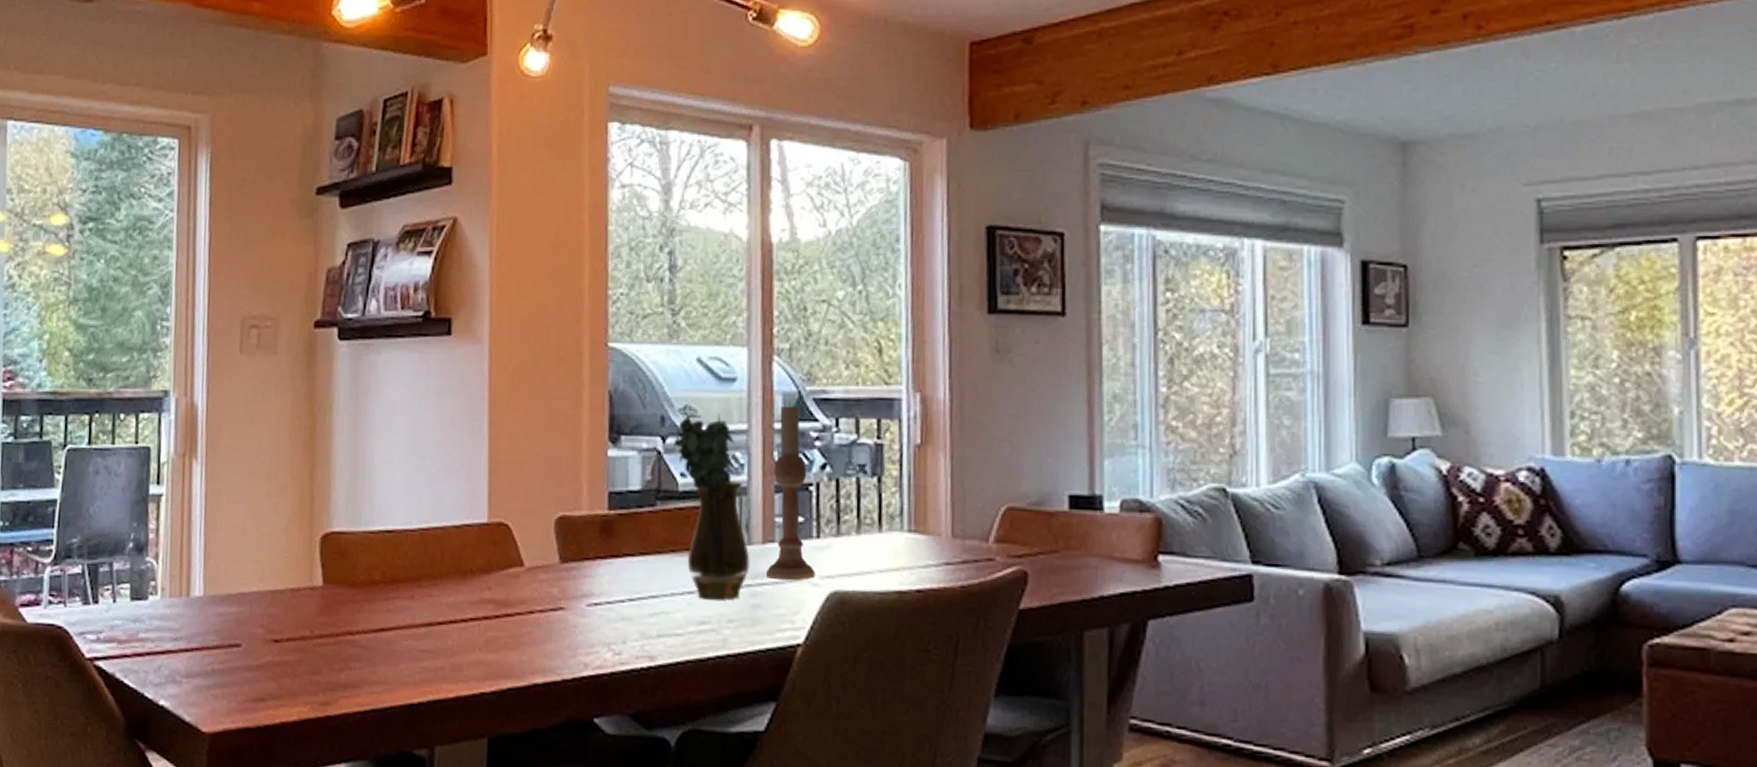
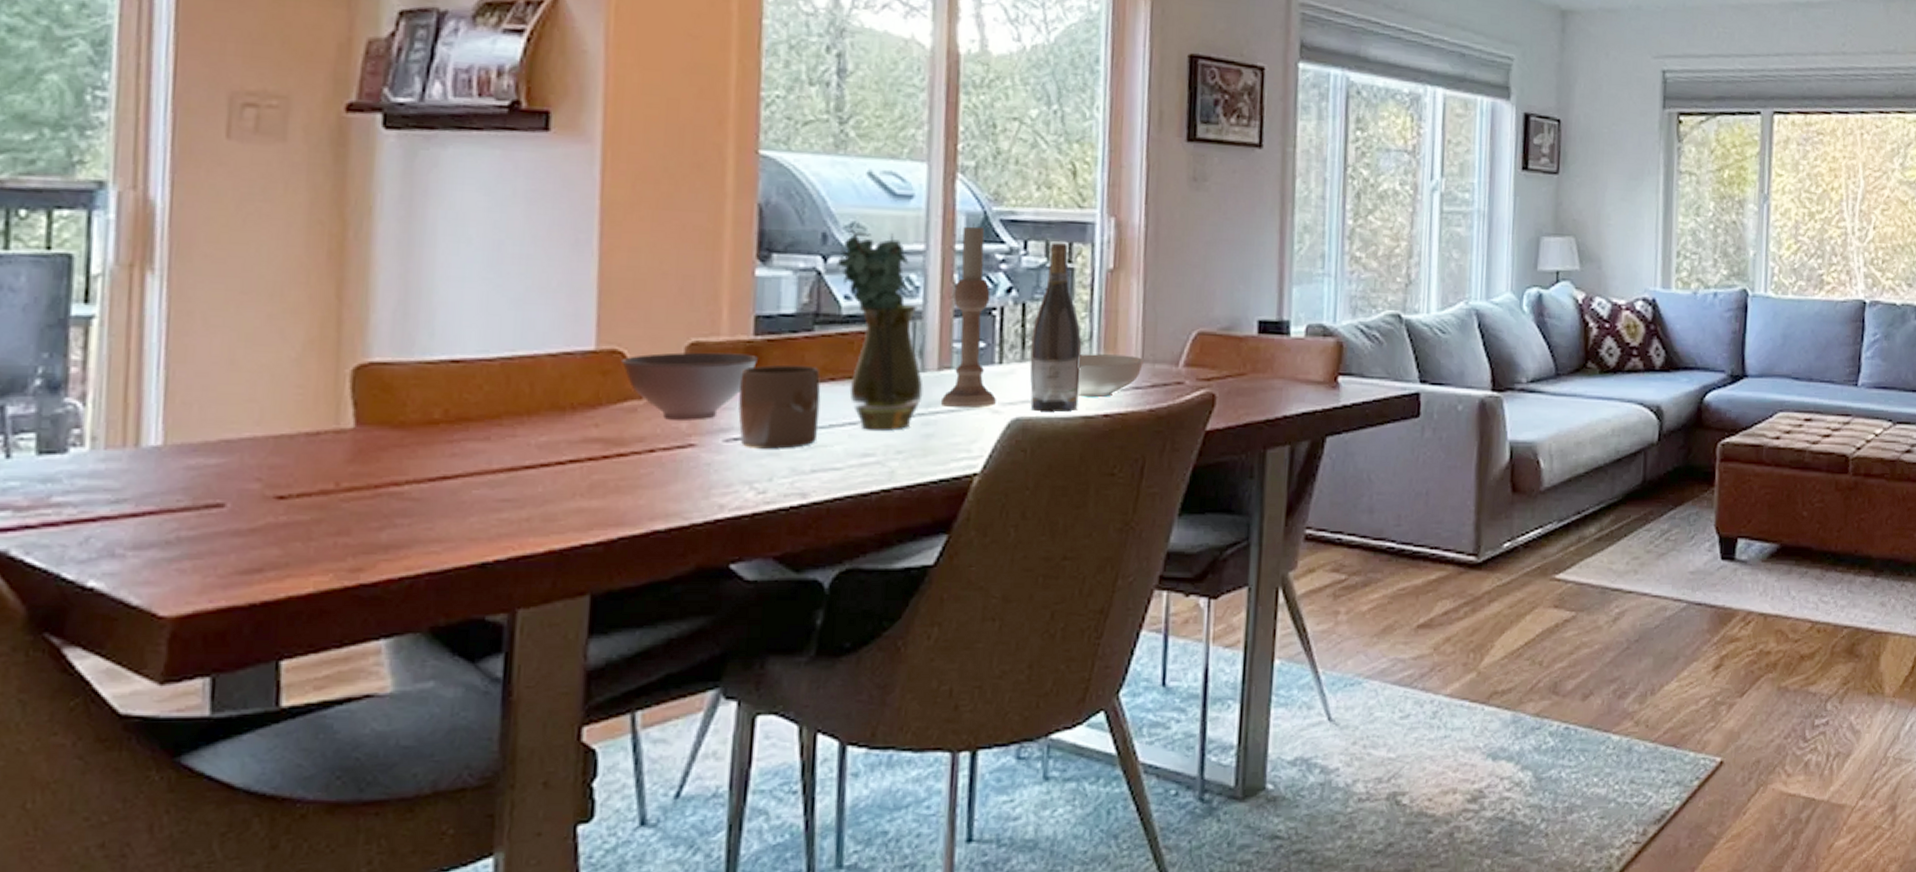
bowl: none [507,525,612,586] -> present [621,352,758,421]
mug: none [597,537,664,613] -> present [738,364,821,448]
wine bottle: none [845,418,893,586] -> present [1029,242,1082,412]
bowl: none [891,529,955,573] -> present [1077,354,1145,398]

